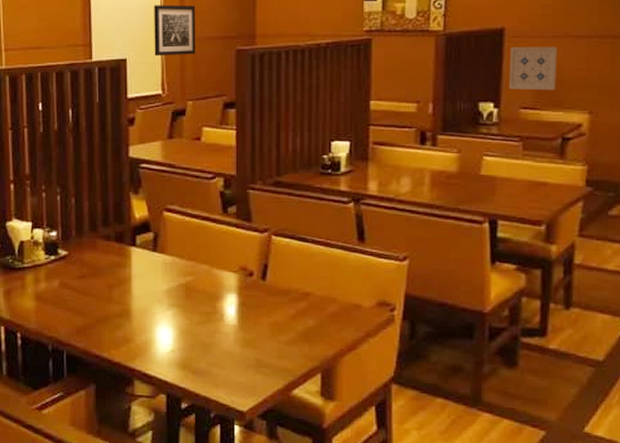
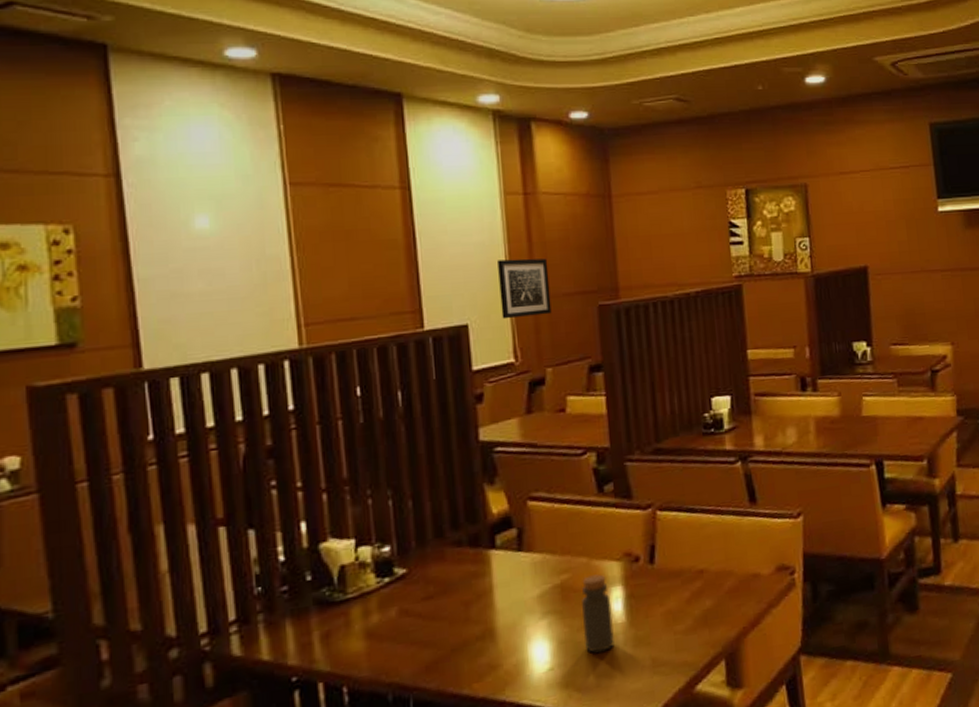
bottle: none [200,281,226,347] -> present [582,574,614,653]
wall art: present [509,46,558,91] -> none [875,281,920,327]

